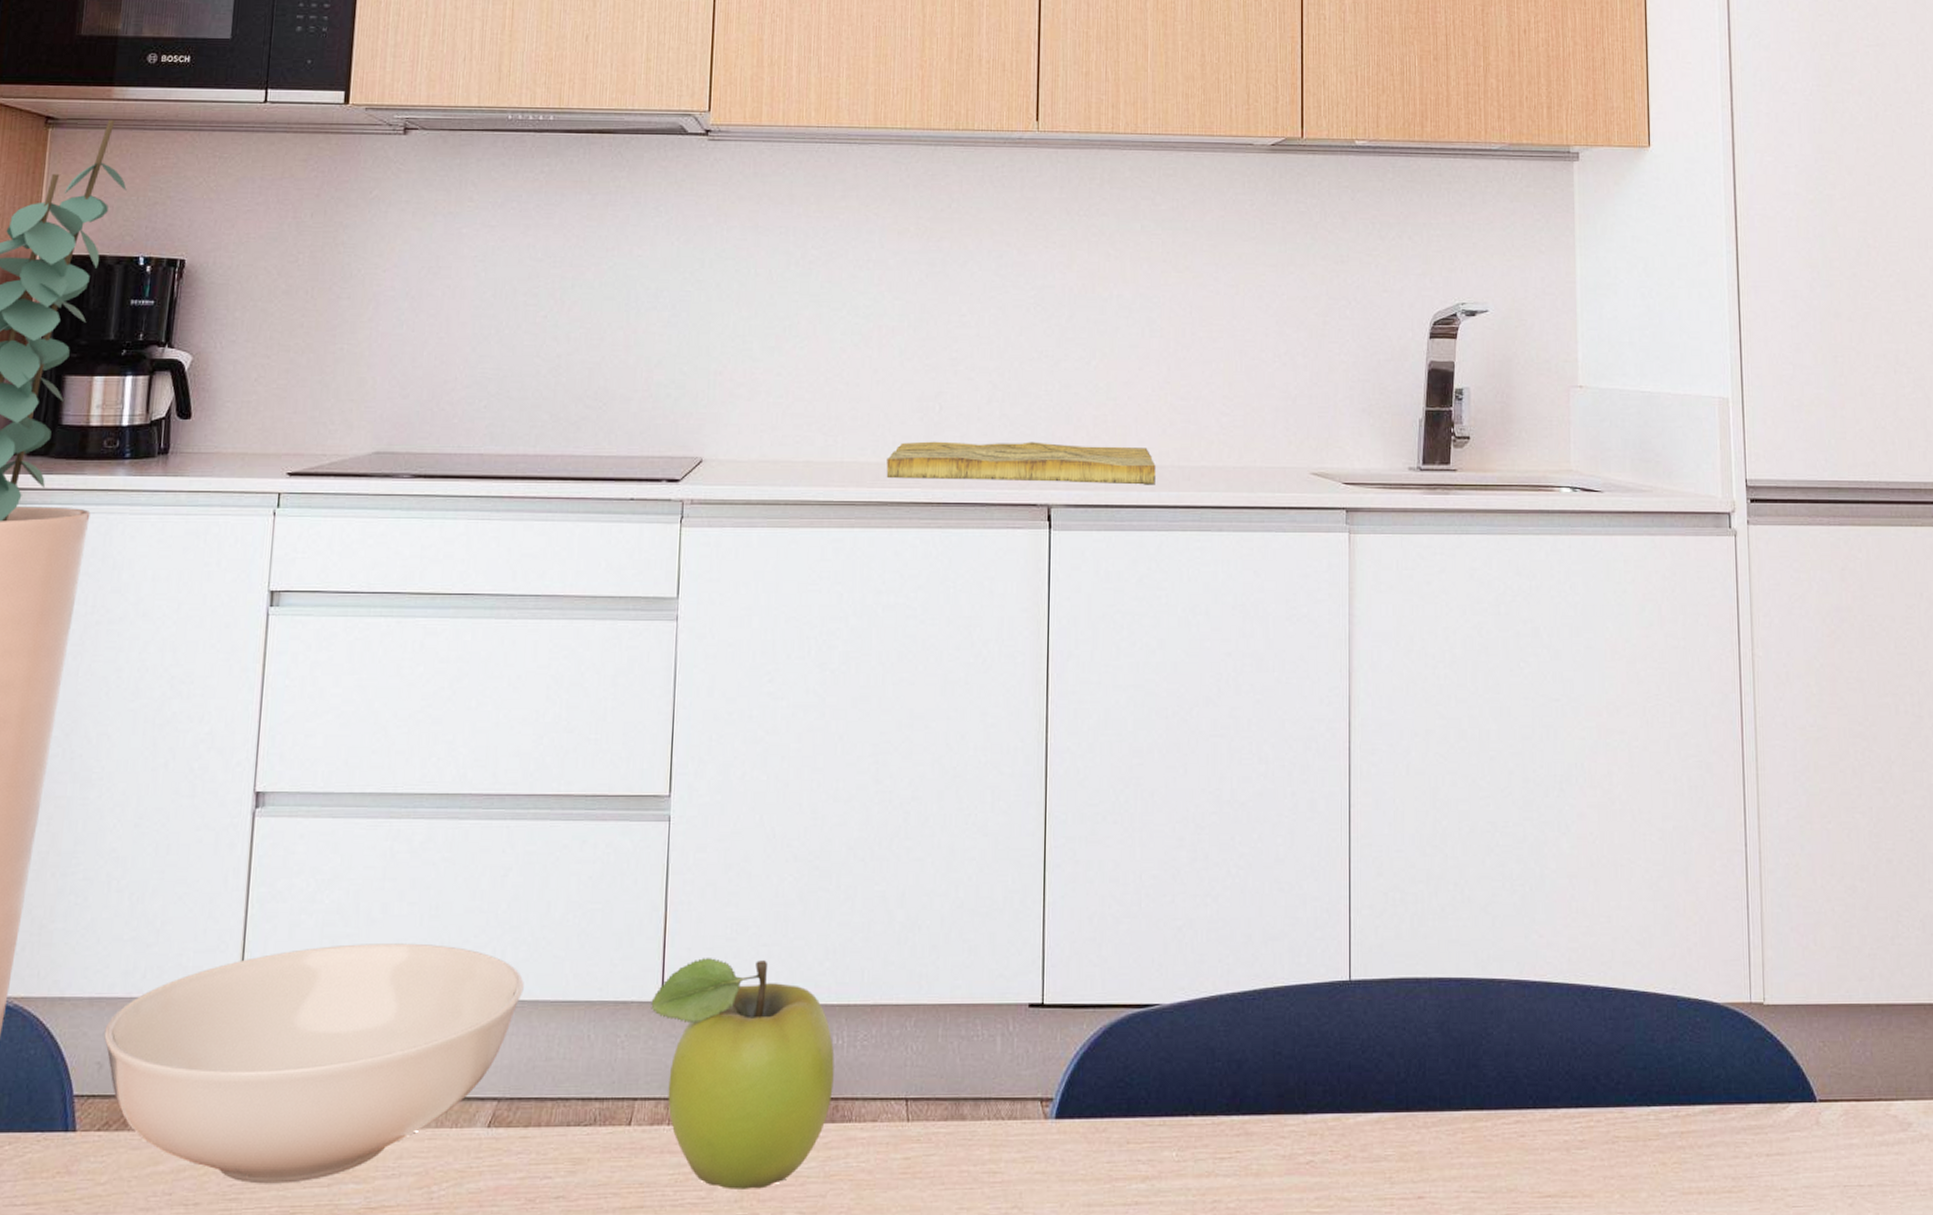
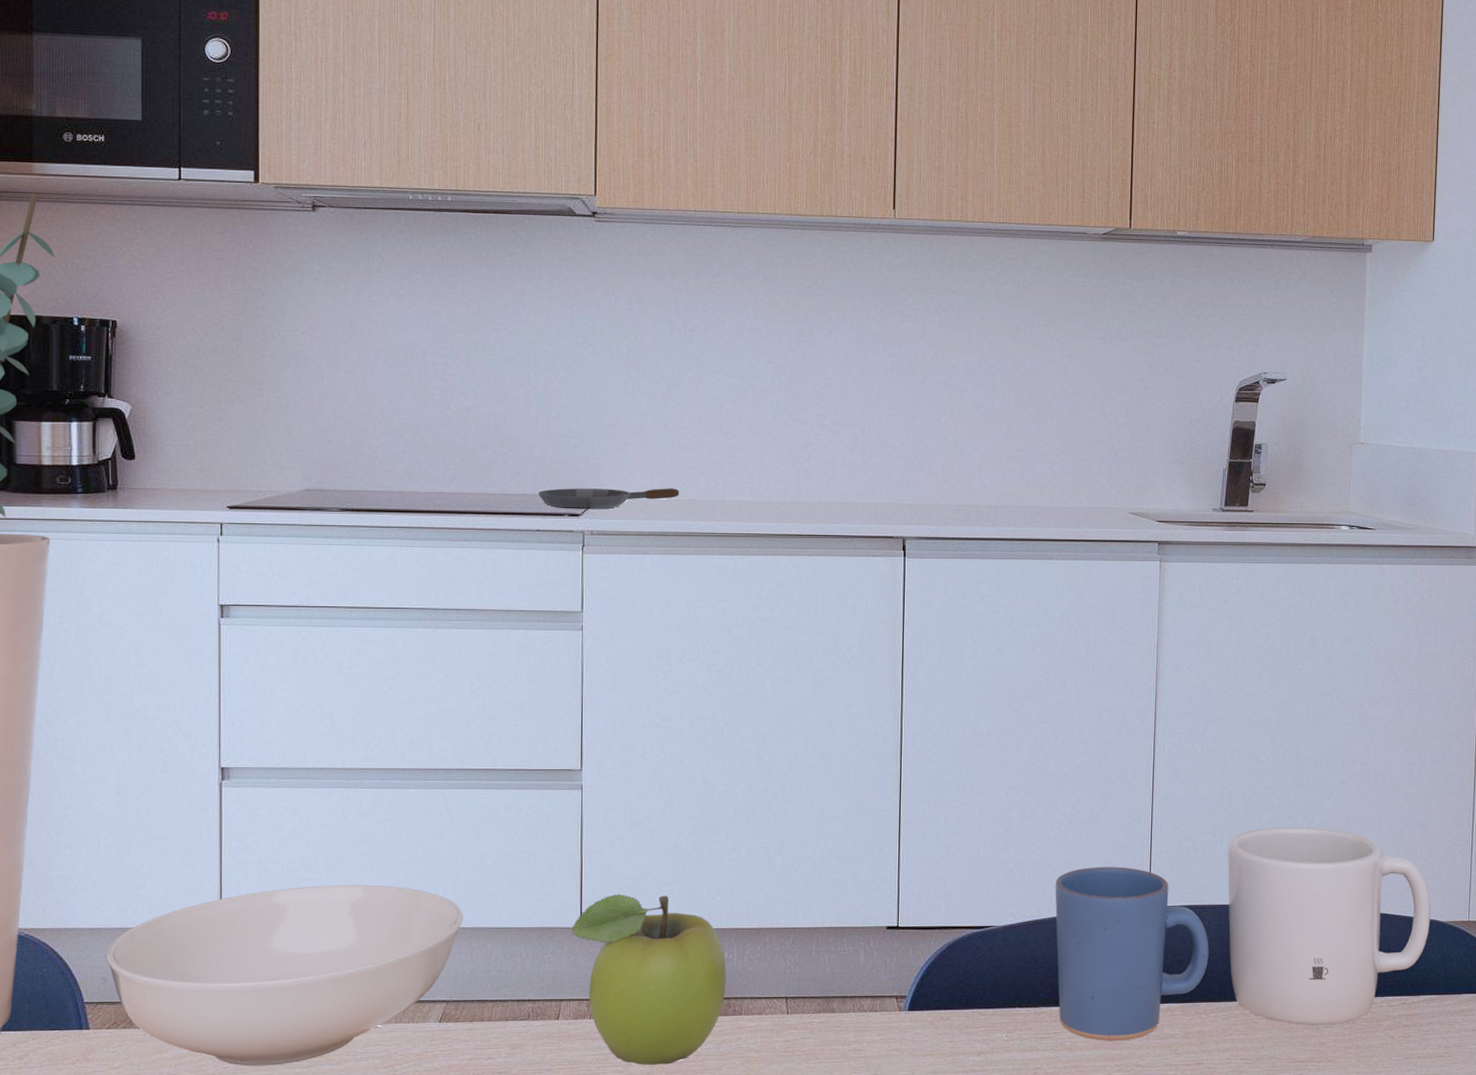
frying pan: none [634,447,793,474] -> present [539,488,680,510]
cutting board: present [886,441,1156,484] -> none [762,484,996,520]
mug: none [1234,926,1426,1165] -> present [1055,867,1209,1041]
mug: none [1444,873,1703,1146] -> present [1227,827,1431,1026]

